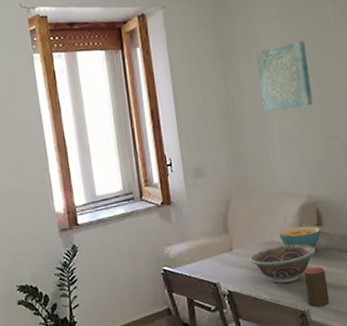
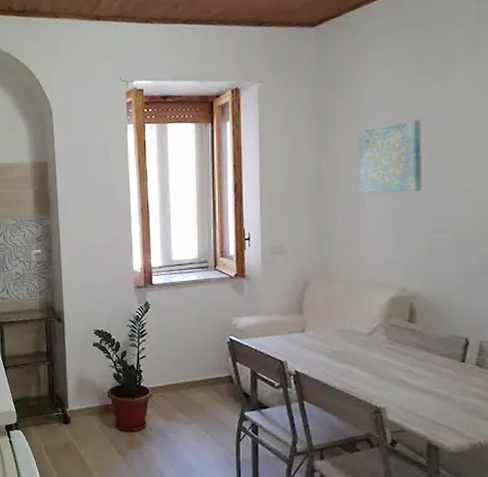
decorative bowl: present [249,244,316,284] -> none [323,336,403,375]
cereal bowl: present [279,226,321,248] -> none [361,319,412,344]
cup: present [303,267,330,307] -> none [384,364,413,407]

